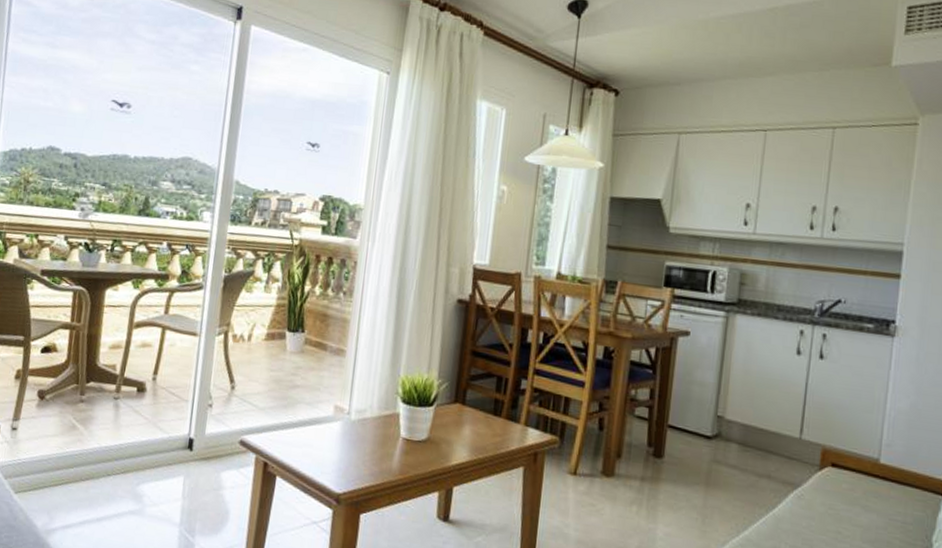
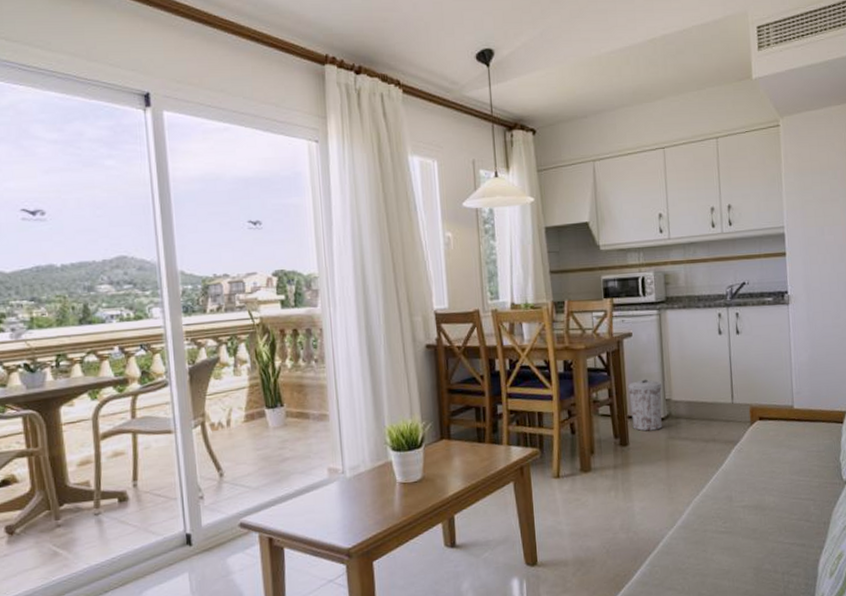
trash can: none [671,387,716,449] -> present [628,379,662,432]

